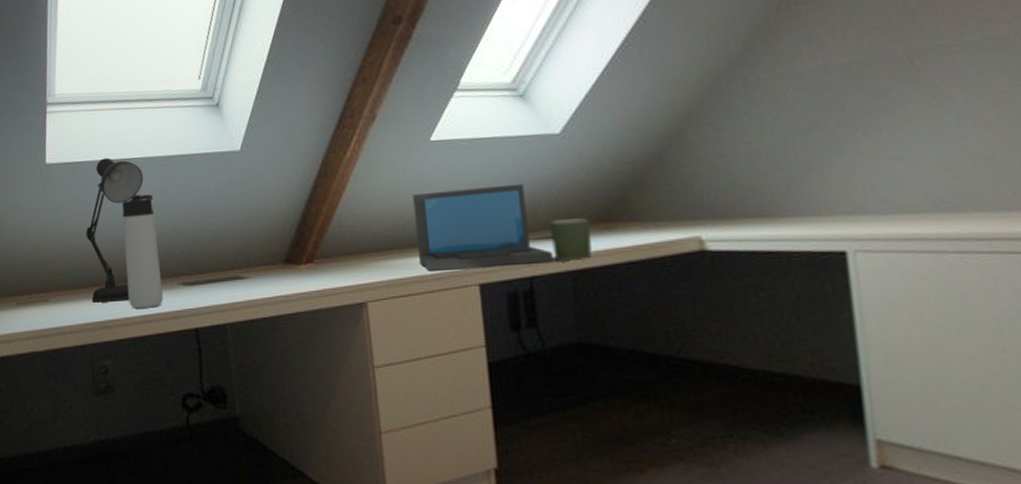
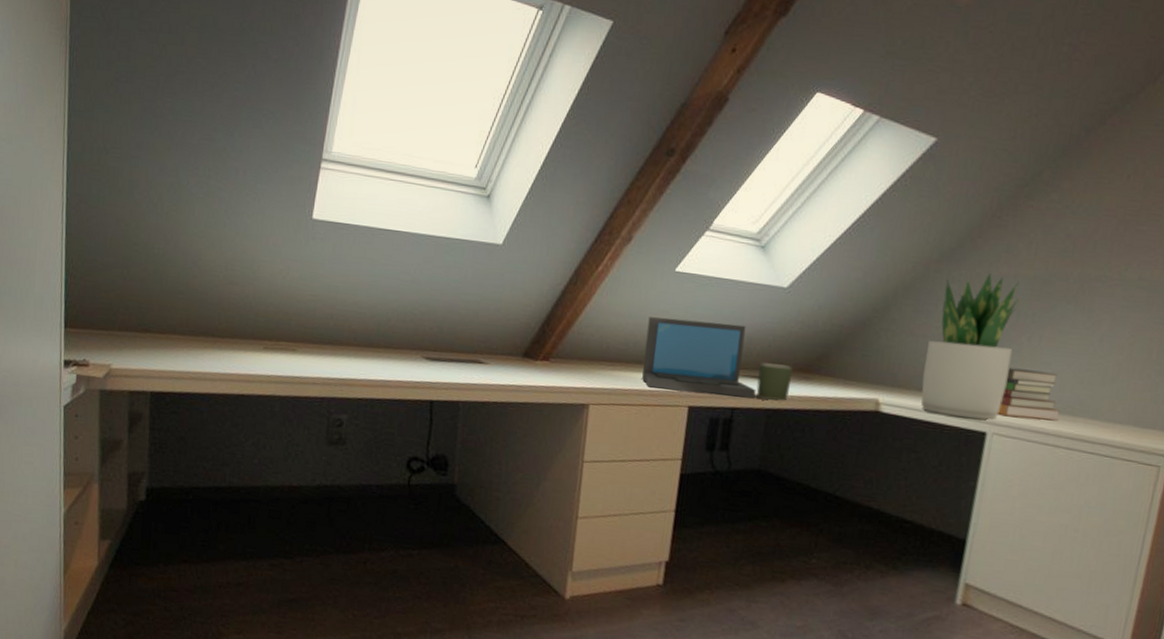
desk lamp: present [86,157,144,303] -> none [337,225,406,364]
thermos bottle: present [121,194,163,309] -> none [372,265,413,375]
planter: none [743,71,855,240] -> present [921,274,1019,420]
books: none [850,166,935,228] -> present [997,367,1060,421]

